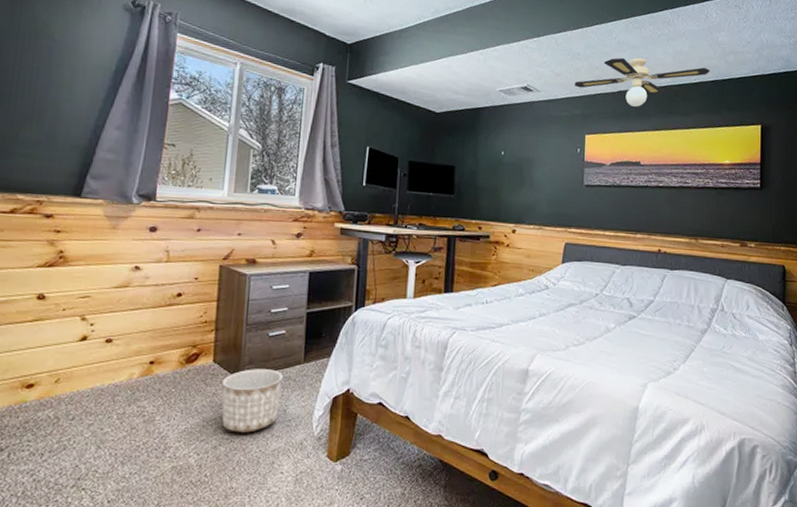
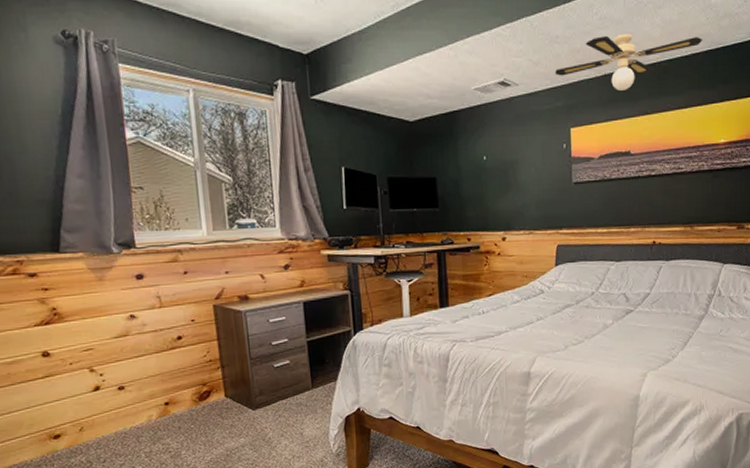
planter: present [221,369,283,433] -> none [238,397,296,457]

